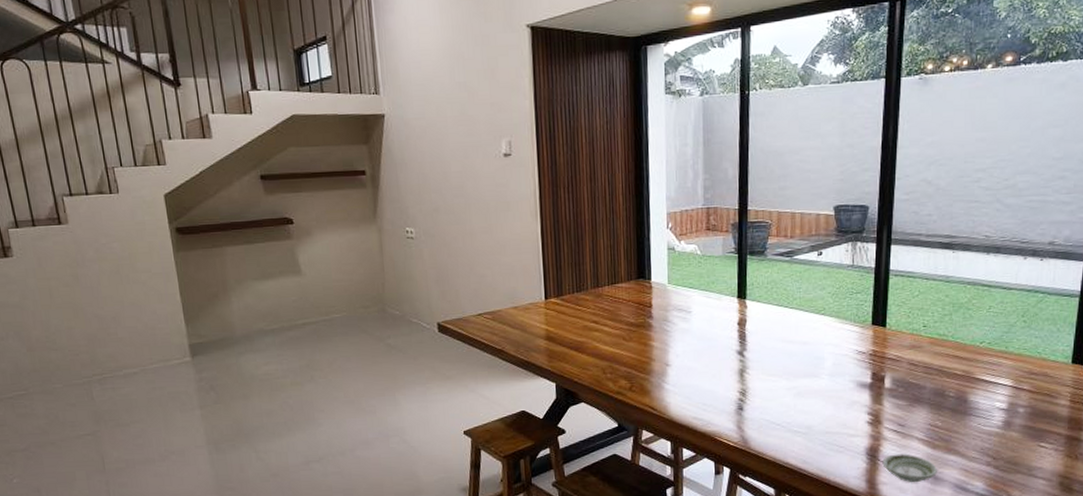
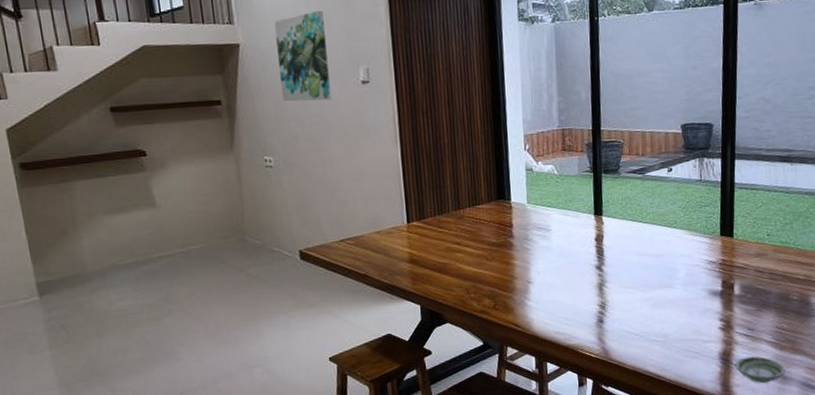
wall art: none [419,81,473,174] -> present [274,10,332,102]

